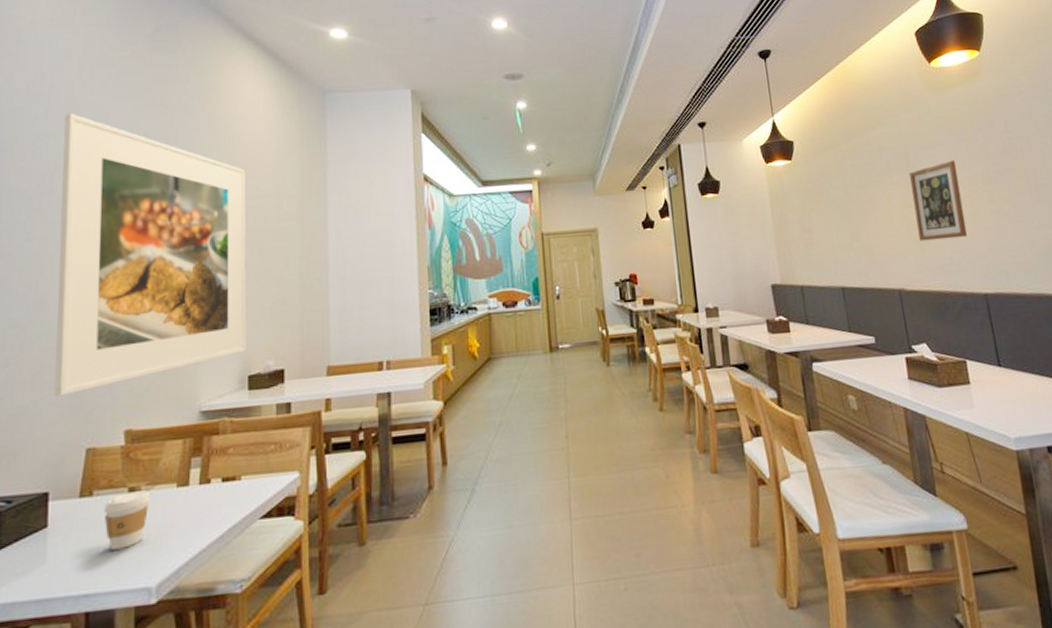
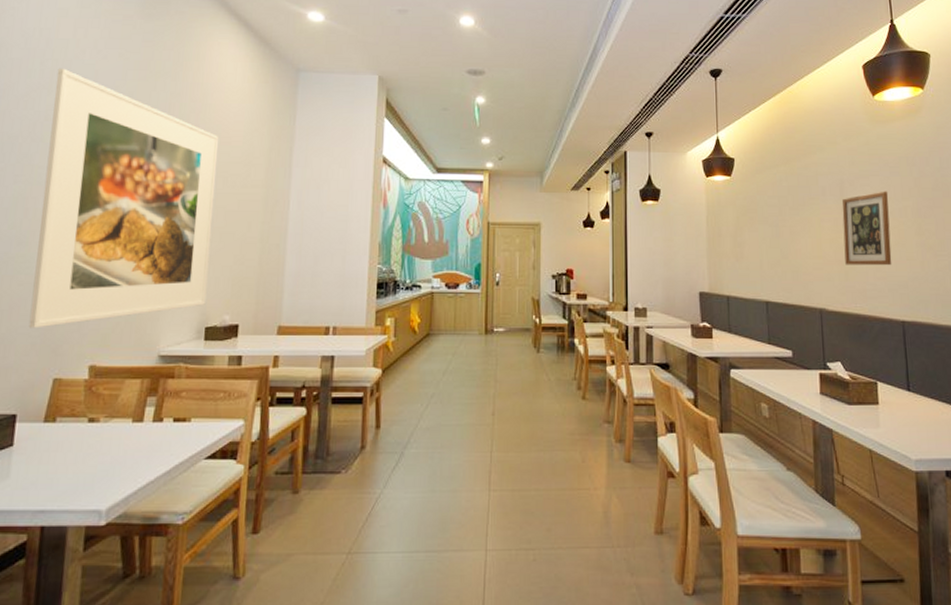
coffee cup: present [104,490,150,550] -> none [64,422,108,473]

